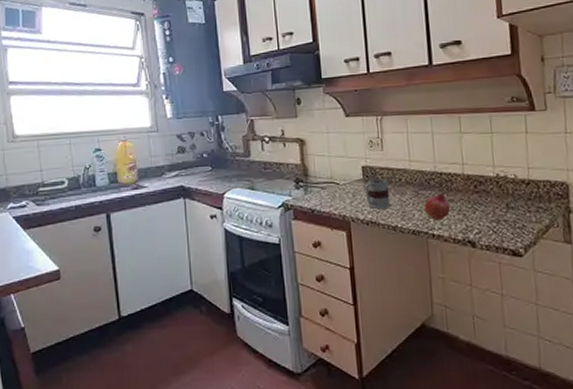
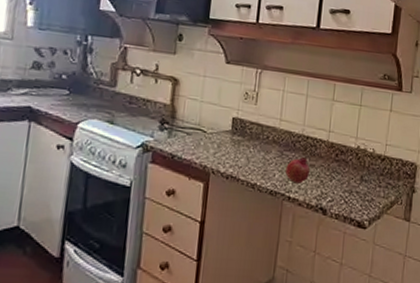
mug: present [365,178,391,209] -> none [231,132,255,164]

